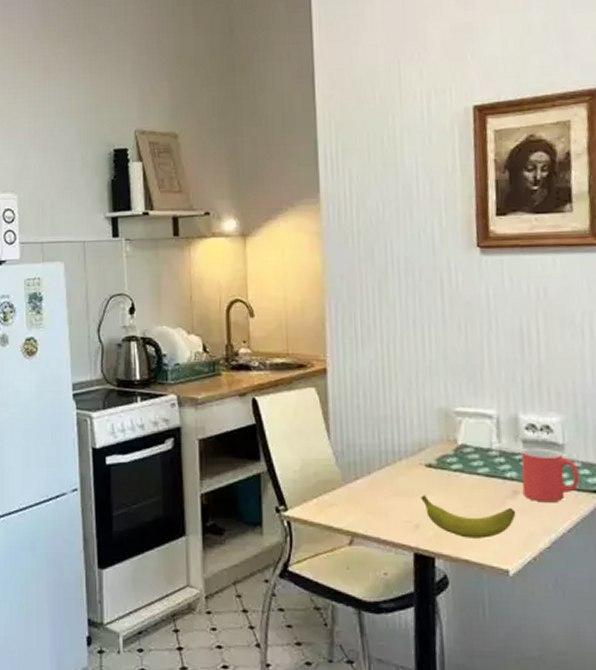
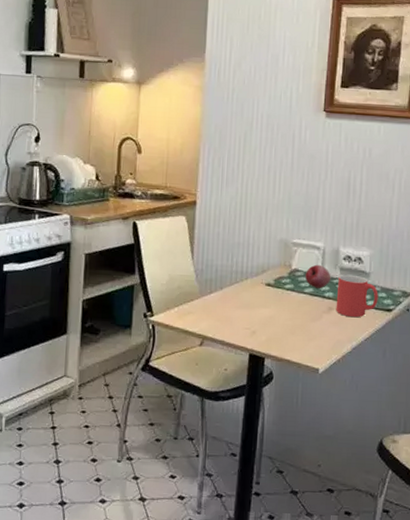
banana: present [421,495,516,539] -> none [259,308,329,344]
fruit: none [477,437,512,467] -> present [305,264,331,288]

